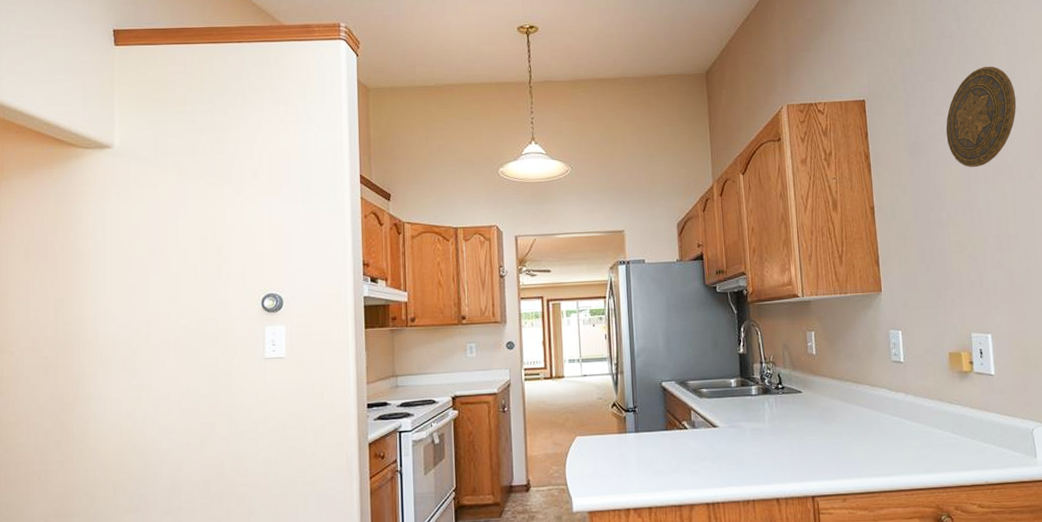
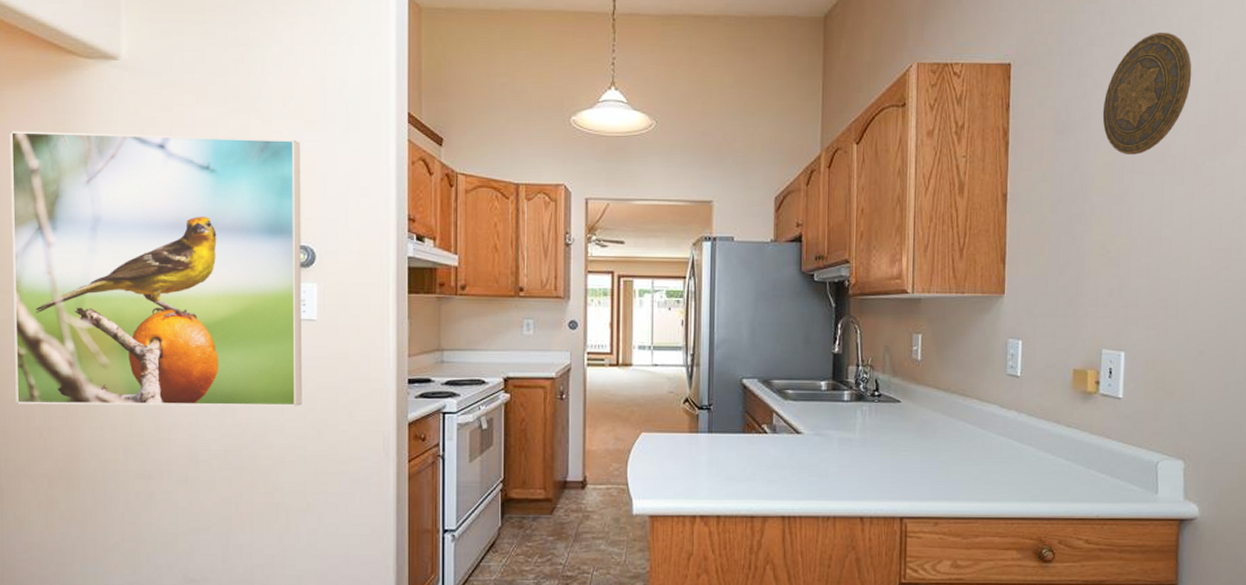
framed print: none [17,204,273,453] -> present [10,130,302,407]

